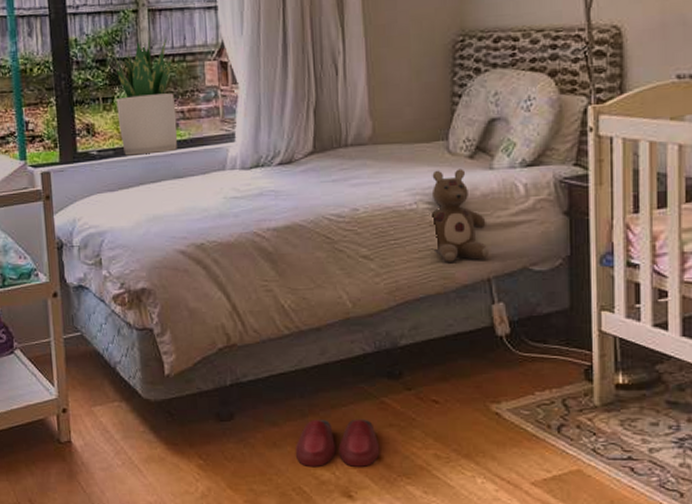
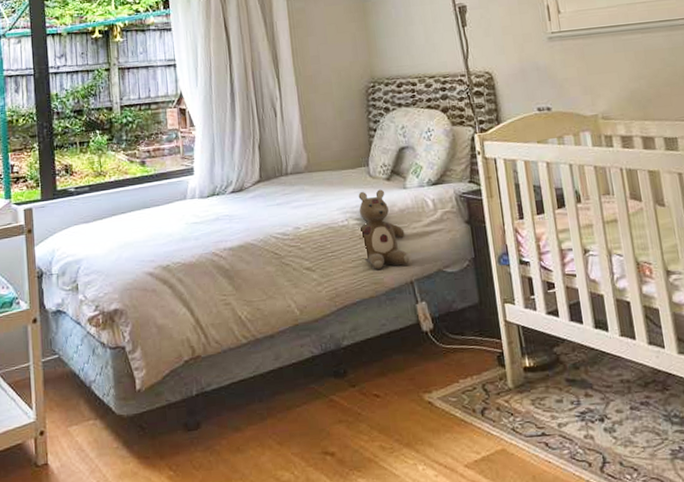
planter: present [113,37,178,156] -> none [89,90,145,191]
slippers: present [295,419,380,467] -> none [256,417,333,468]

